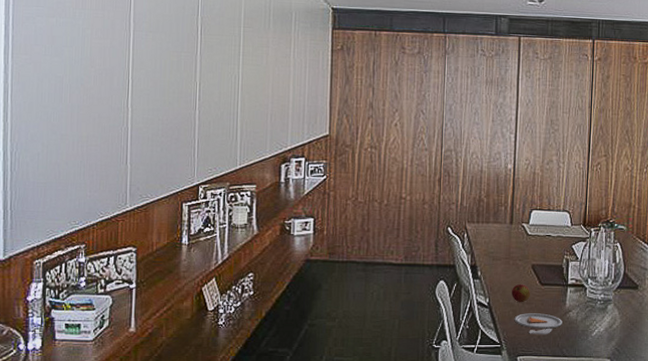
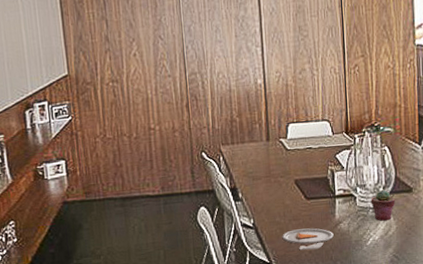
apple: present [512,284,530,303] -> none [276,201,296,220]
potted succulent: none [599,284,622,314] -> present [371,190,395,221]

